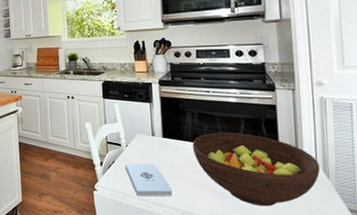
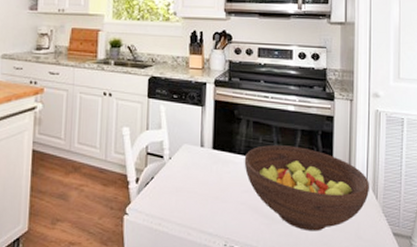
notepad: present [124,163,172,197] -> none [165,180,217,222]

